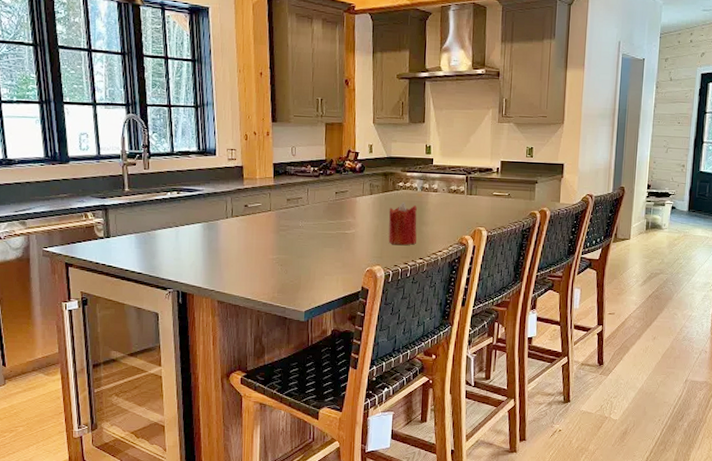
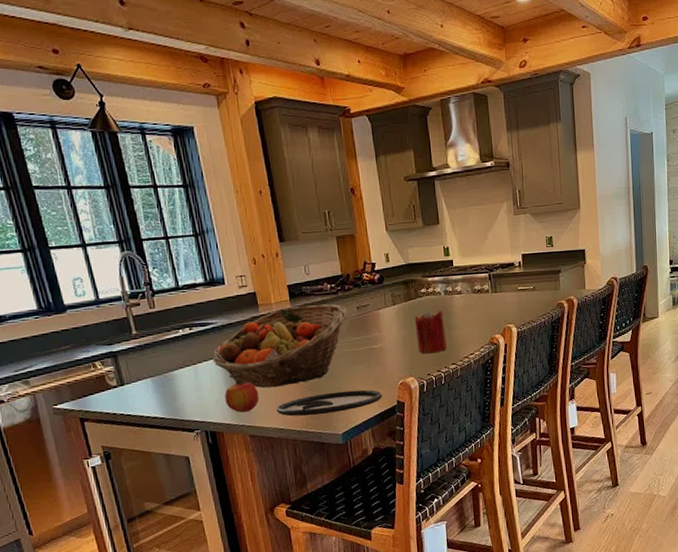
fruit basket: none [194,184,326,259] -> present [212,304,348,388]
apple: none [200,249,232,278] -> present [224,382,260,413]
plate: none [246,270,348,290] -> present [276,390,382,417]

